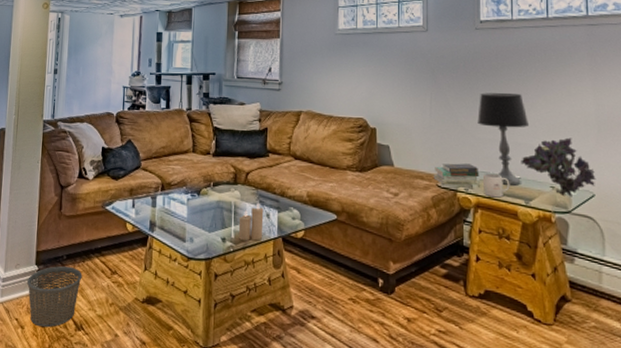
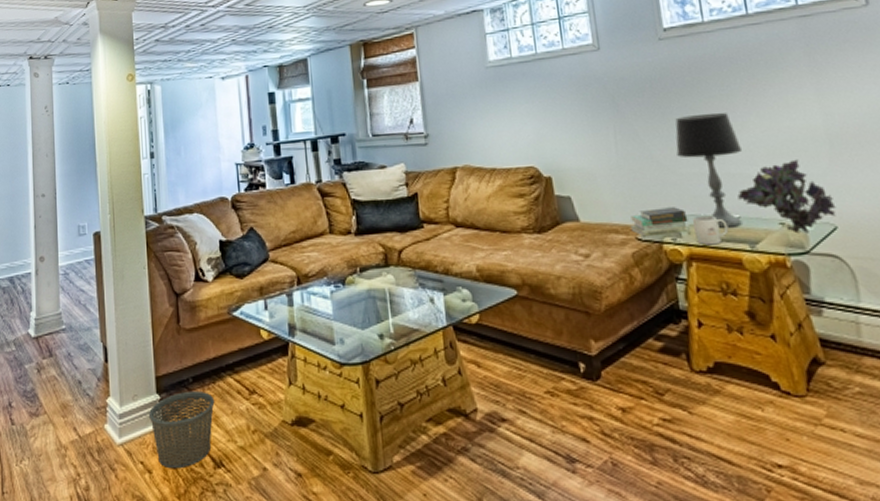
candle: present [238,202,264,241] -> none [396,285,429,336]

